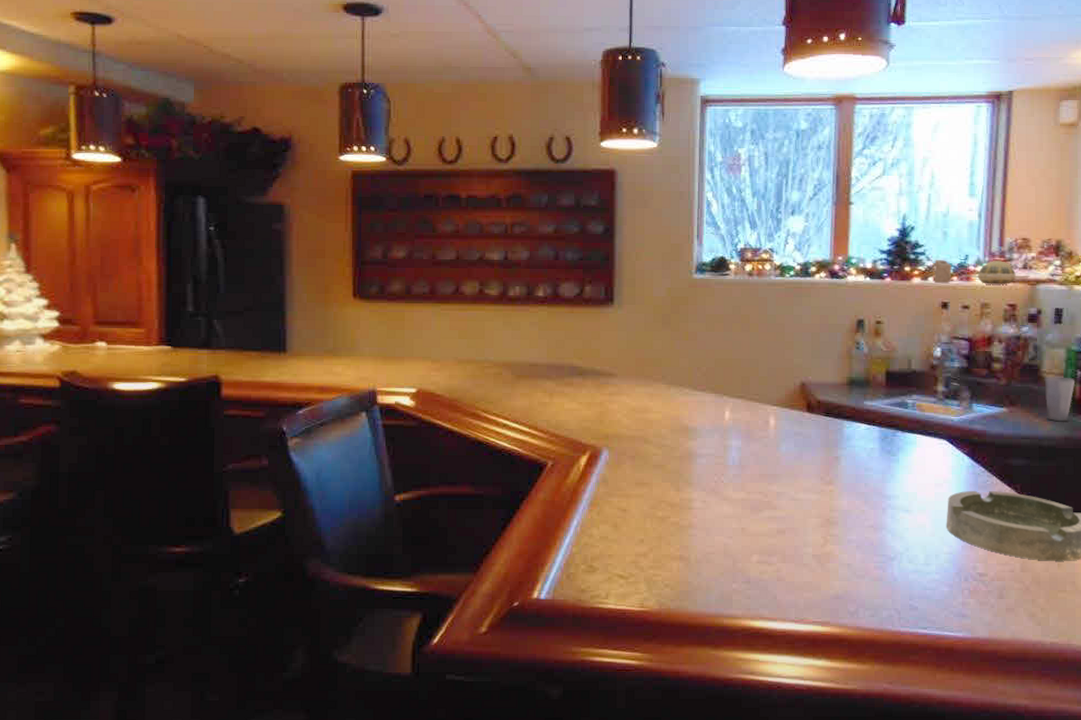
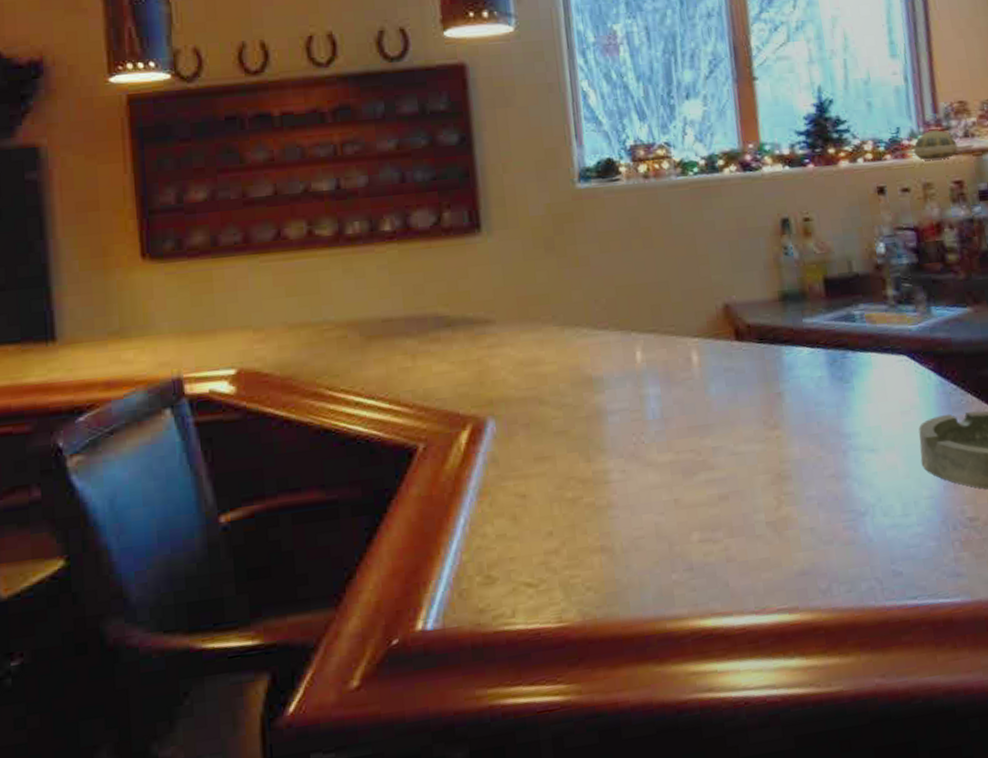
candle: present [934,260,952,284] -> none [862,136,884,166]

